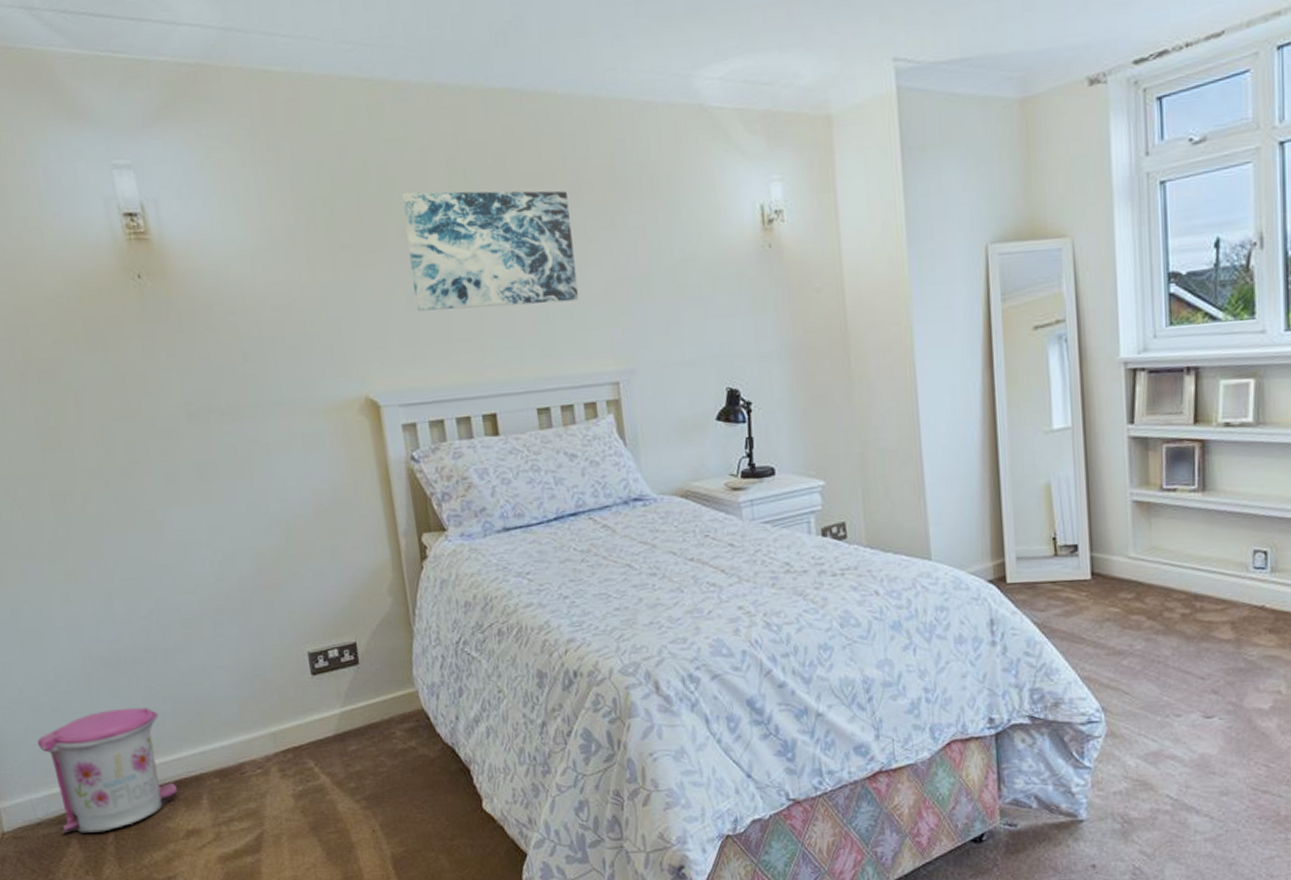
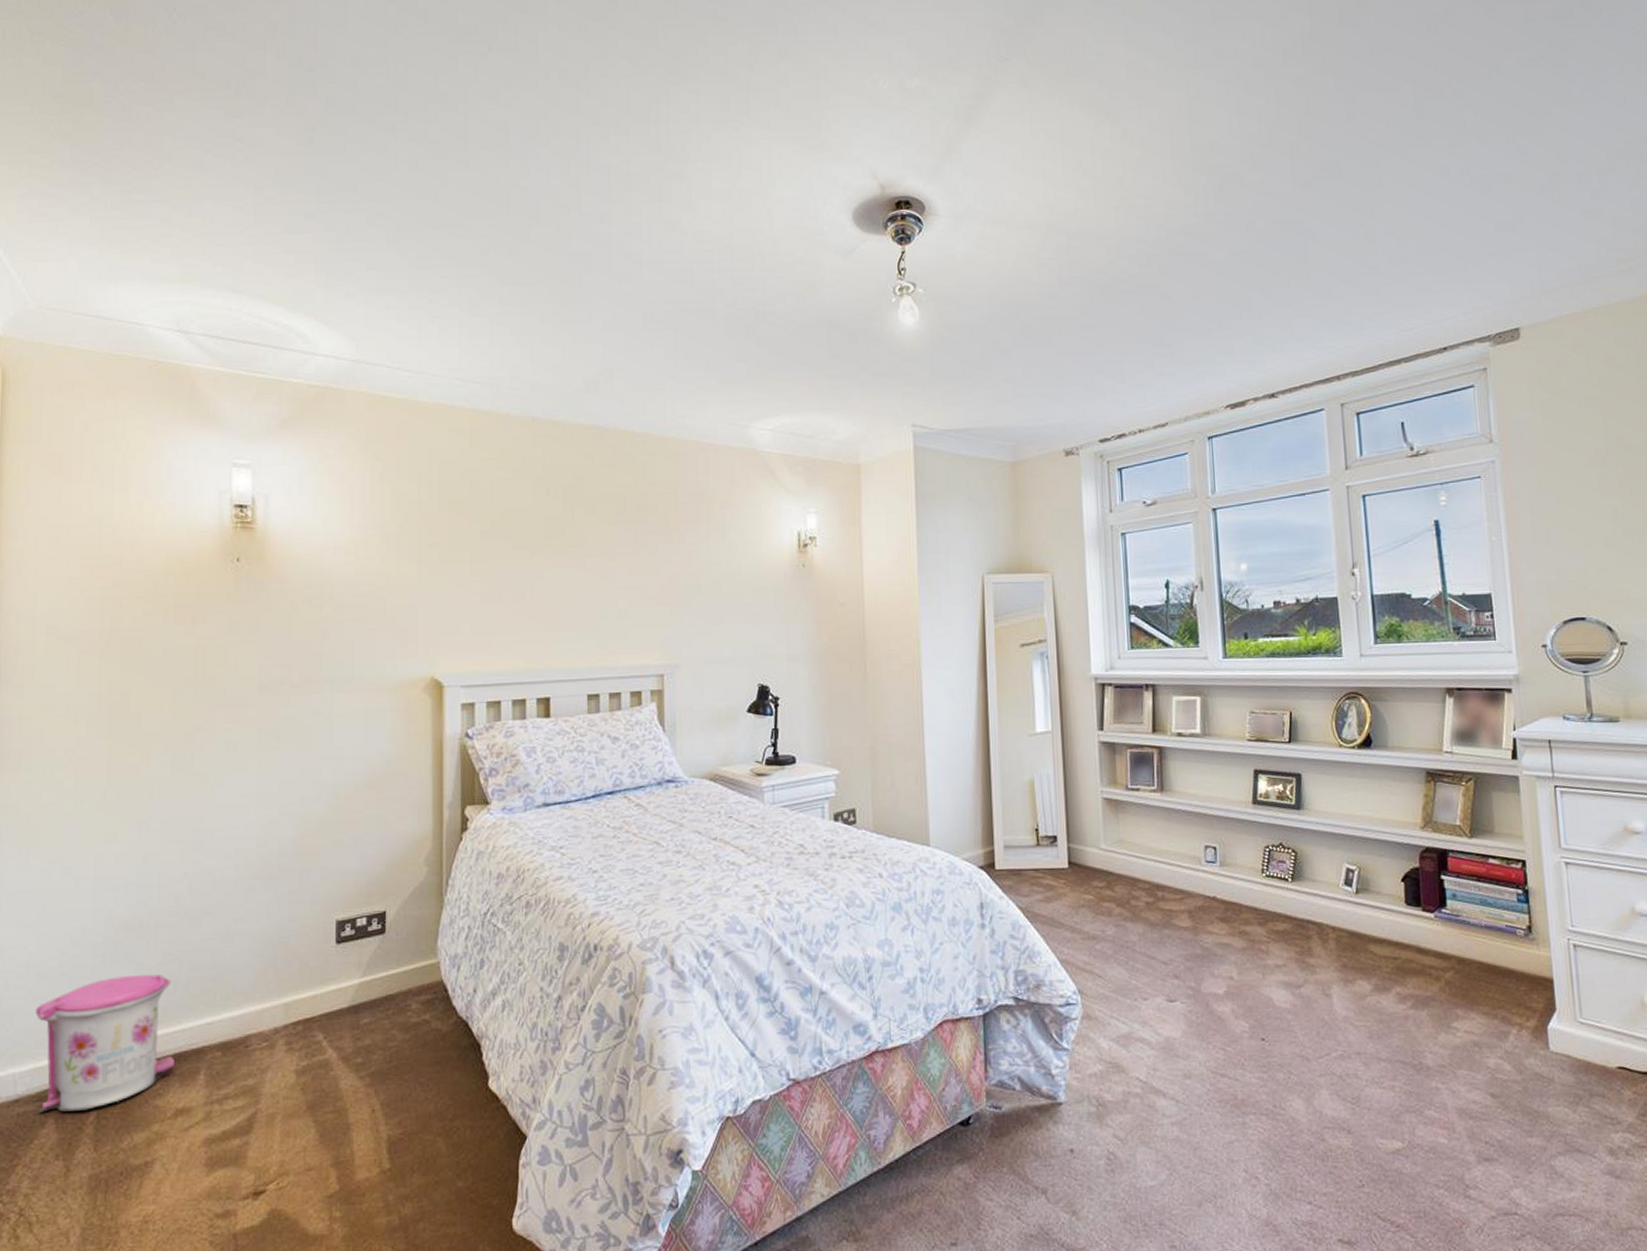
wall art: present [401,190,579,312] -> none [489,502,636,604]

